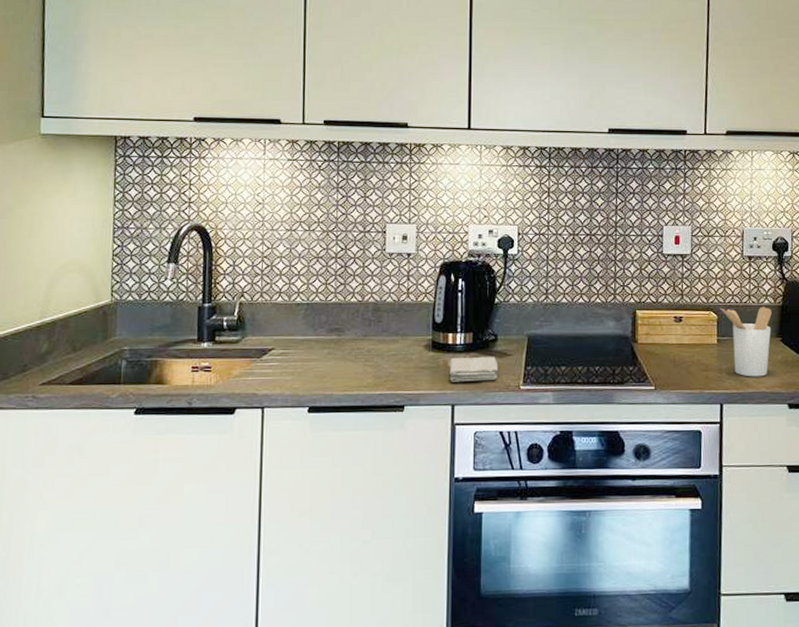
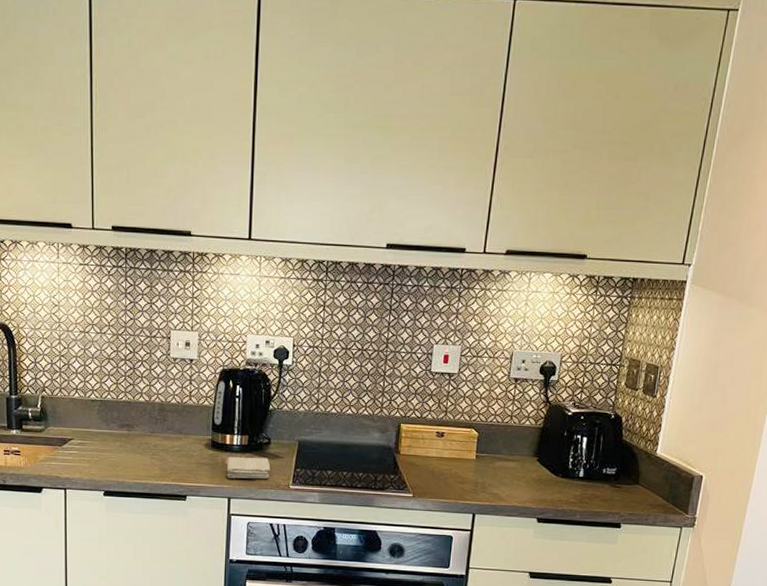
utensil holder: present [720,306,772,377] -> none [482,426,532,492]

